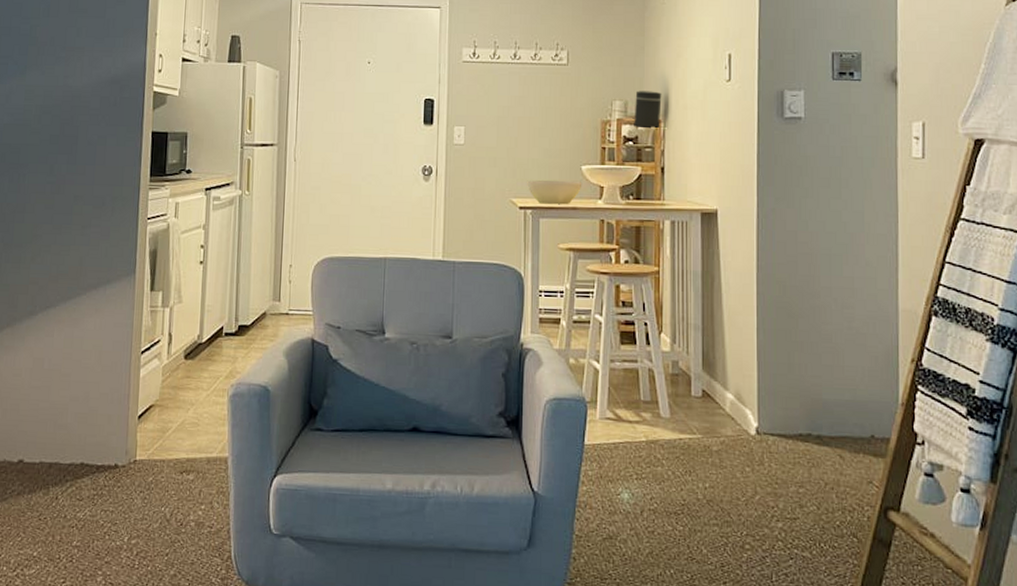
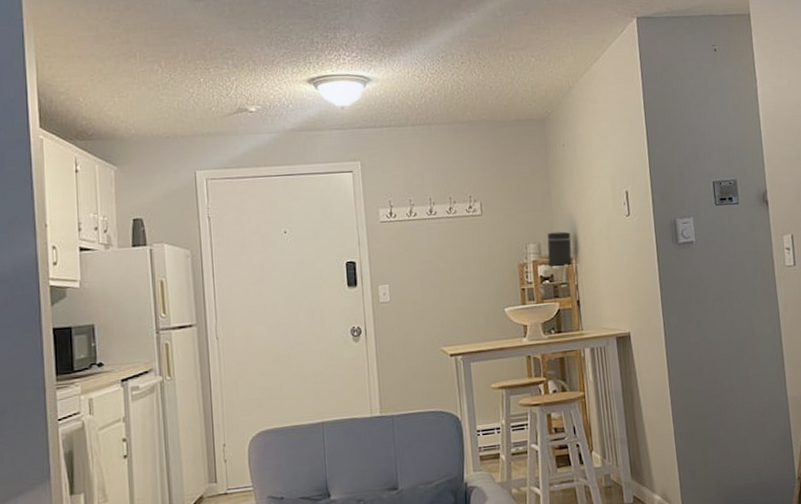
bowl: present [527,180,582,205] -> none [455,322,507,349]

